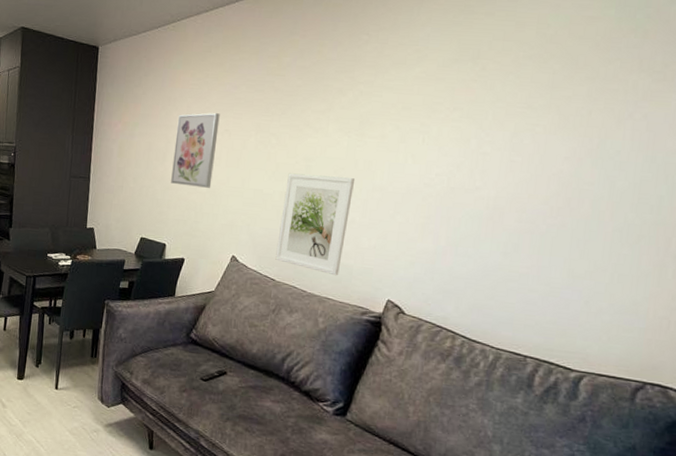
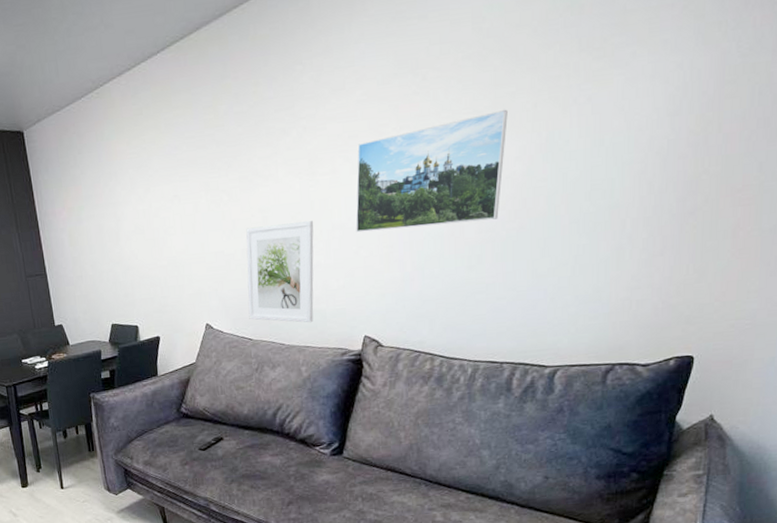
wall art: present [171,112,220,188] -> none [122,179,172,263]
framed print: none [395,110,562,212] -> present [355,109,508,233]

